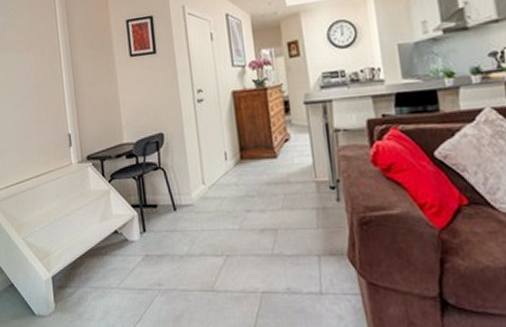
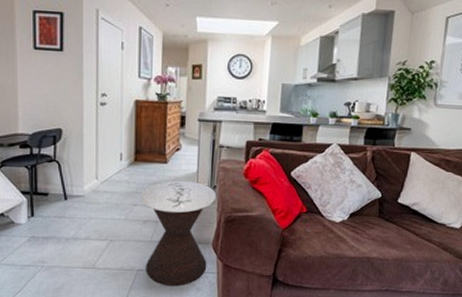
side table: none [252,176,347,314] -> present [140,180,217,287]

